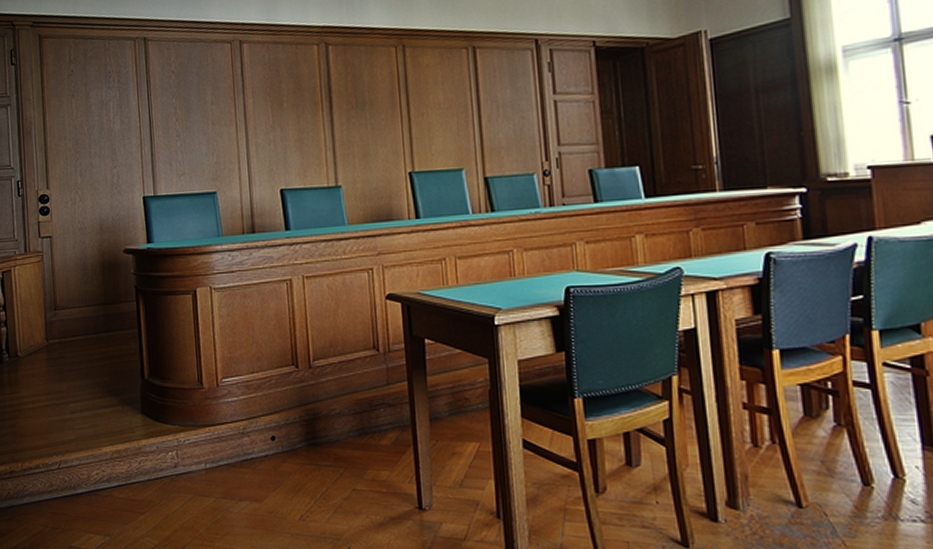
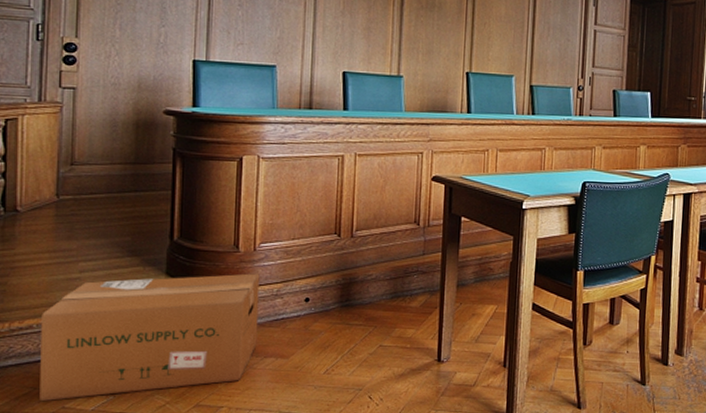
box: none [45,411,231,540] -> present [39,273,260,402]

